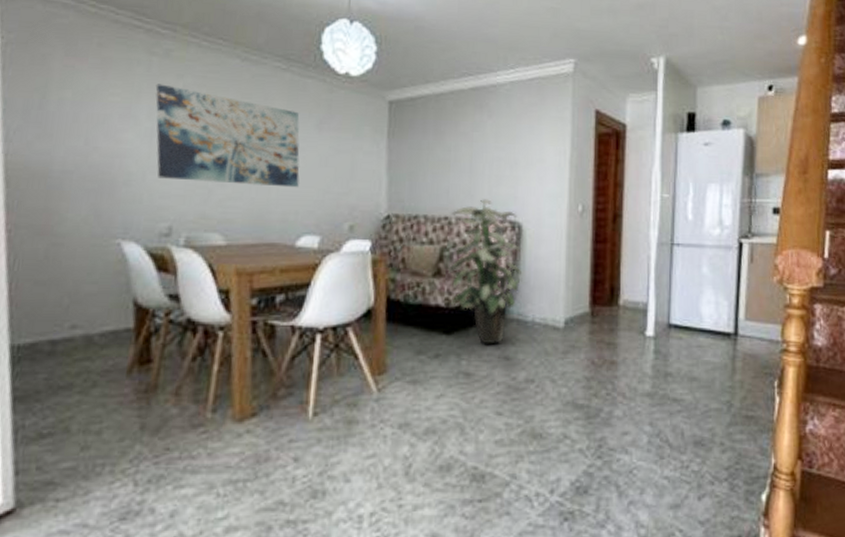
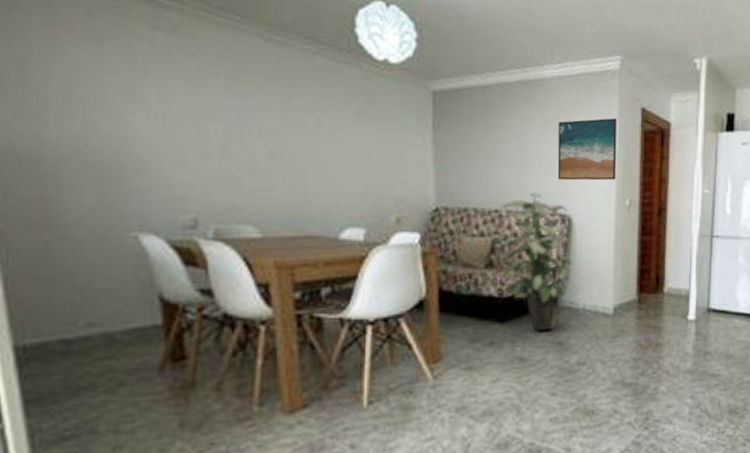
wall art: present [155,84,300,188] -> none [164,62,339,179]
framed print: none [508,121,570,186] -> present [557,118,617,181]

